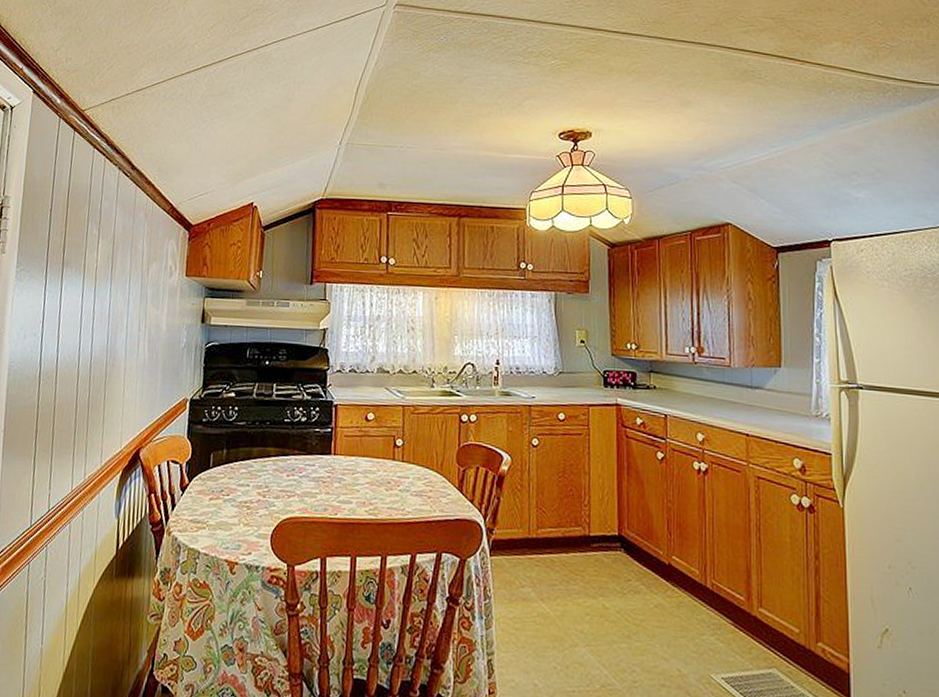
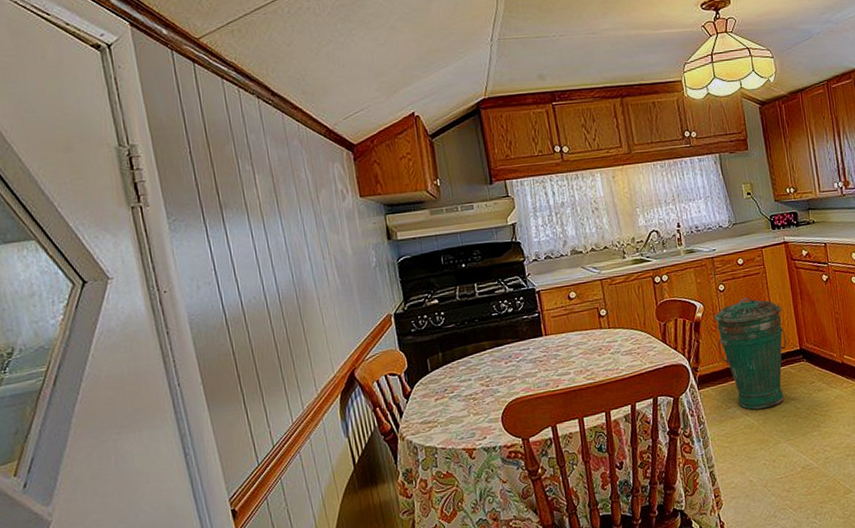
trash can: none [520,459,604,599] -> present [713,297,787,410]

